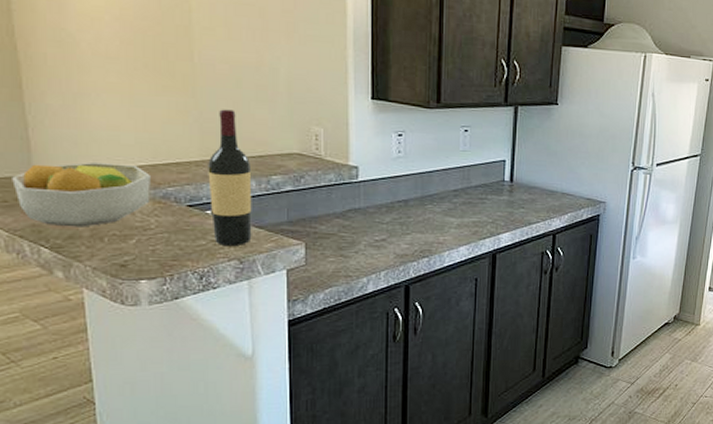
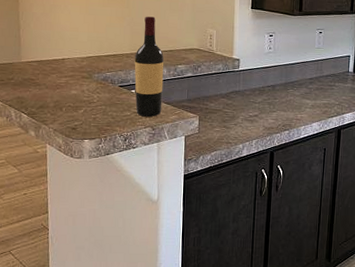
fruit bowl: present [12,161,151,227] -> none [7,53,96,100]

